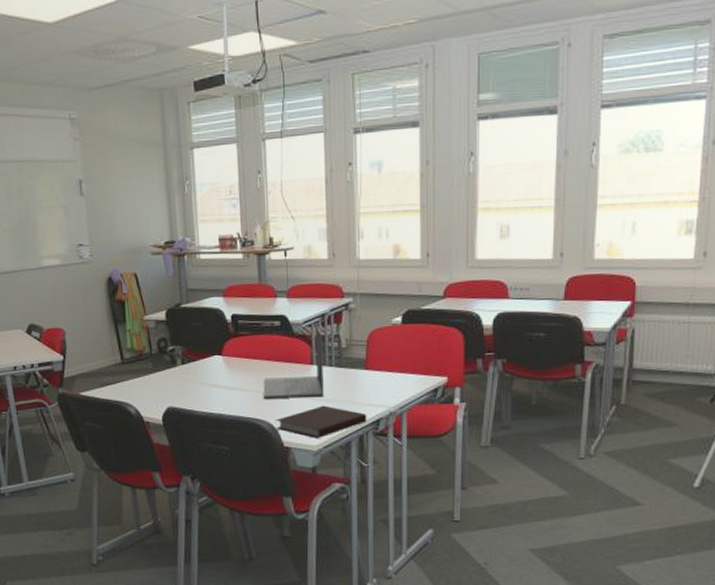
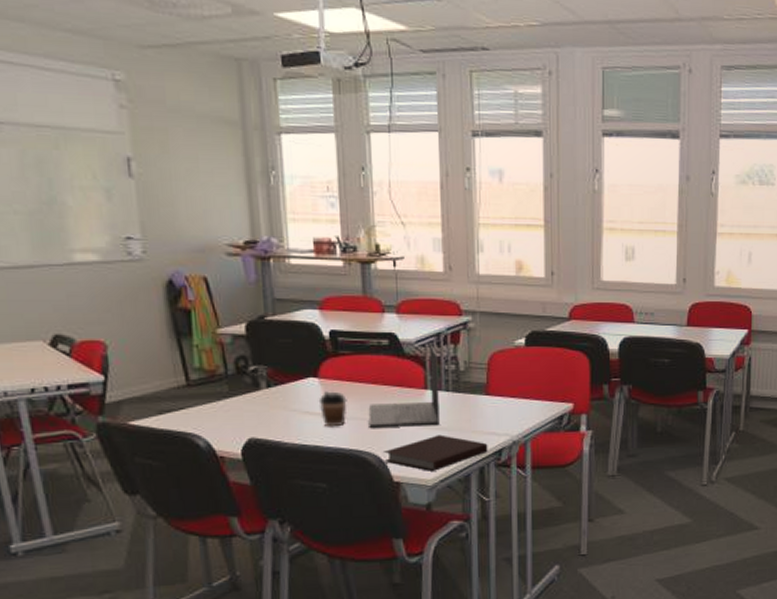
coffee cup: none [222,367,246,398] -> present [318,391,347,427]

